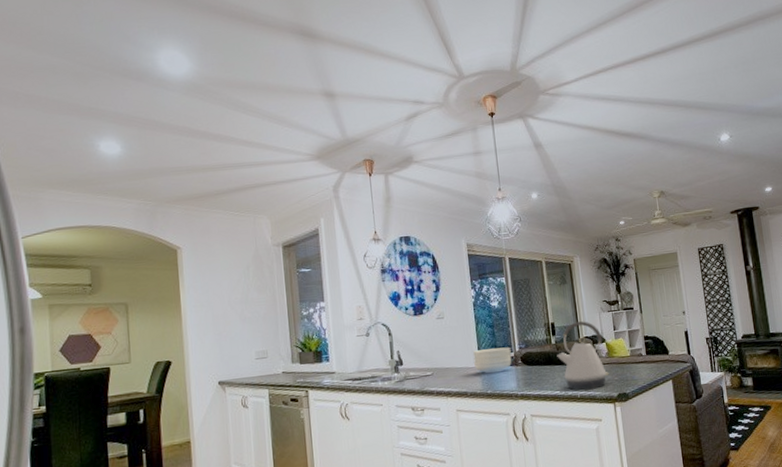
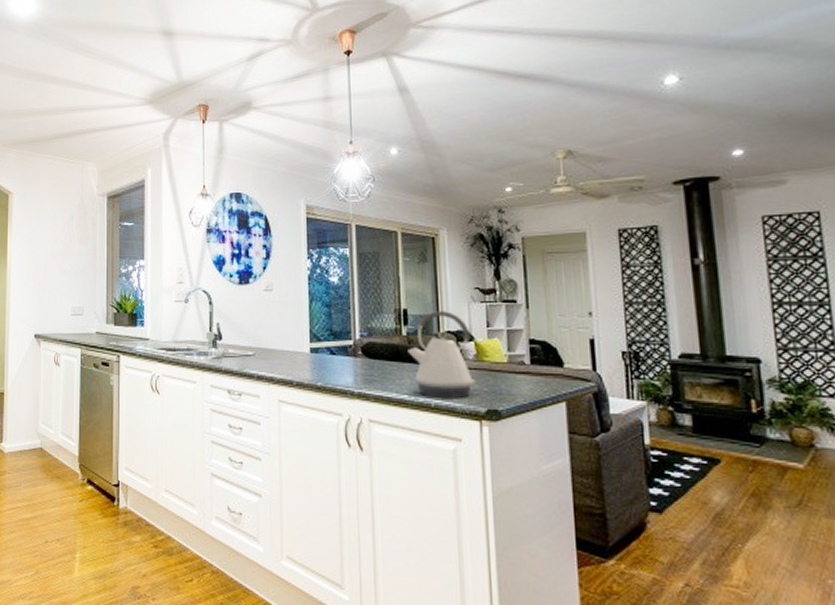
bowl: present [473,347,512,374] -> none [302,333,350,363]

